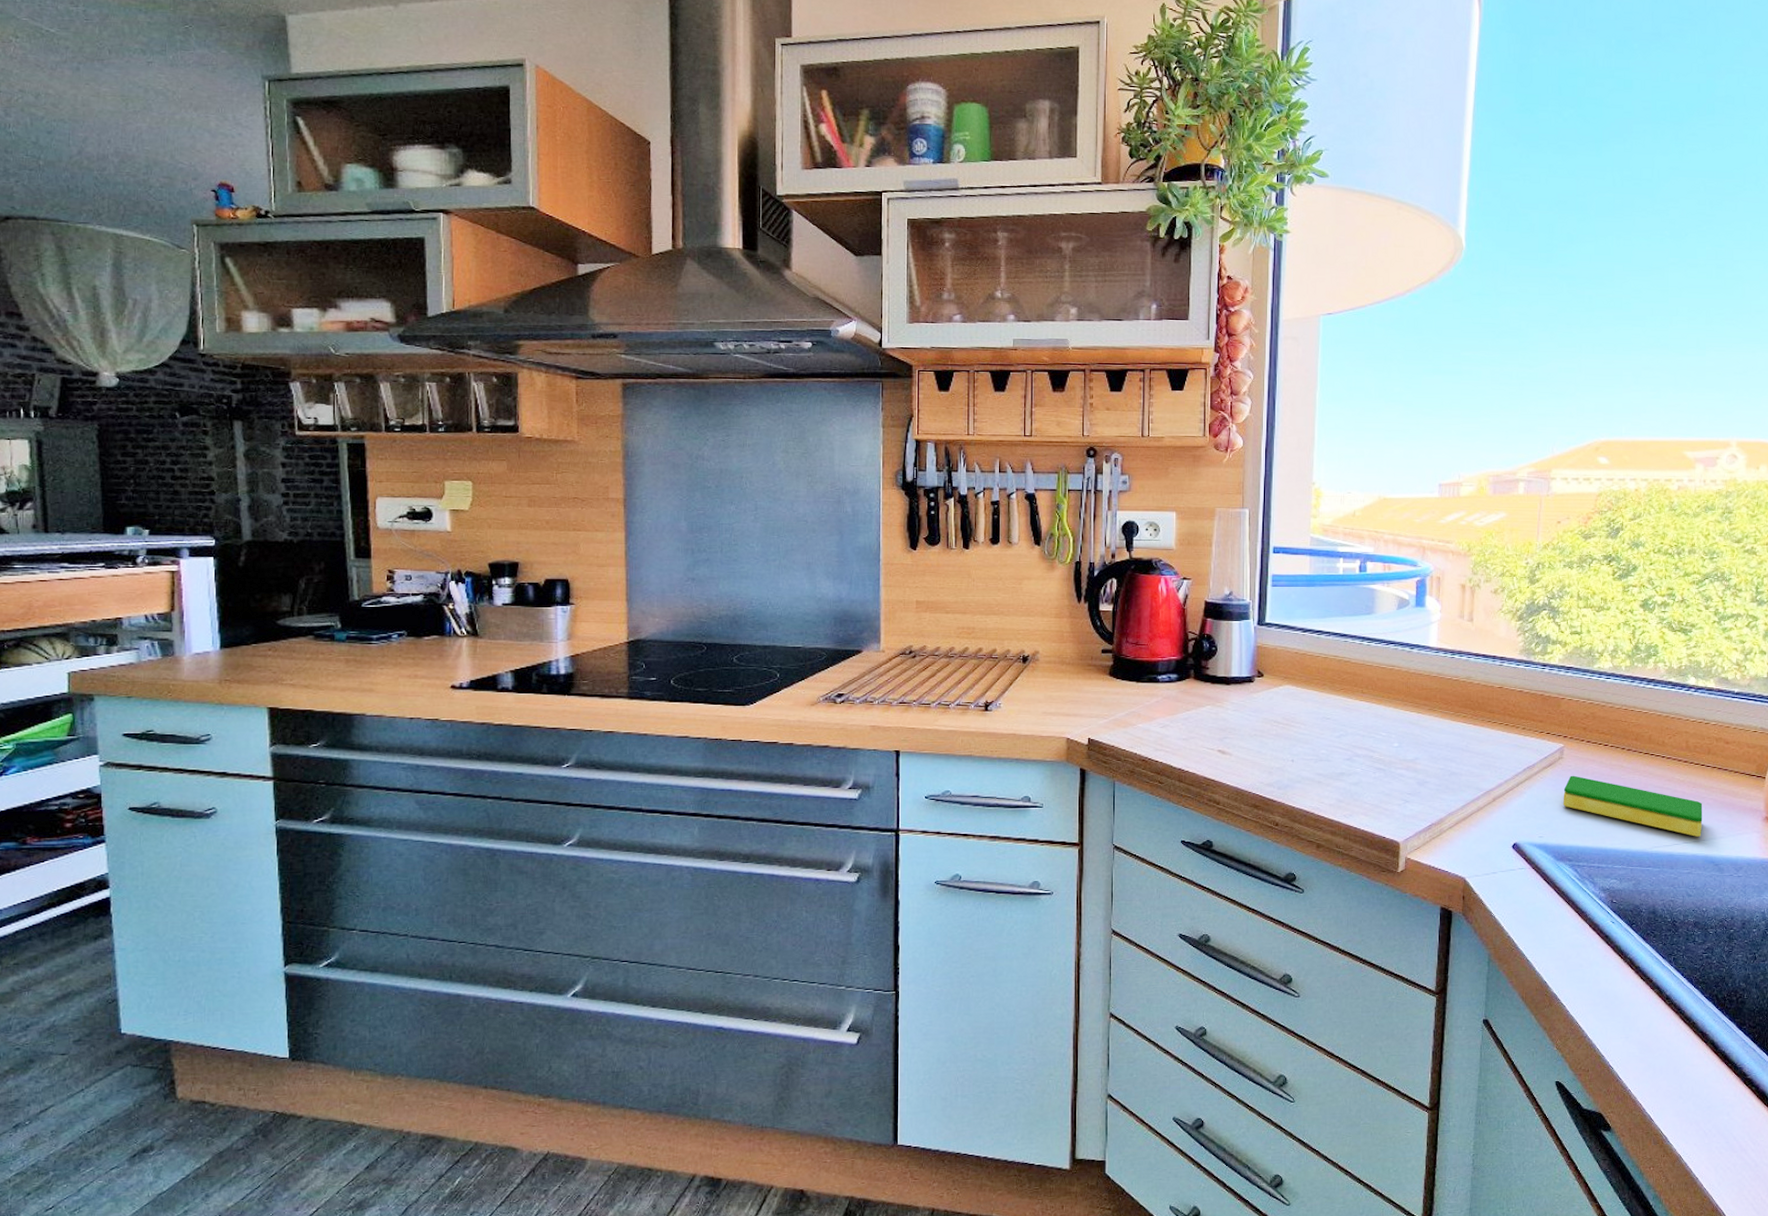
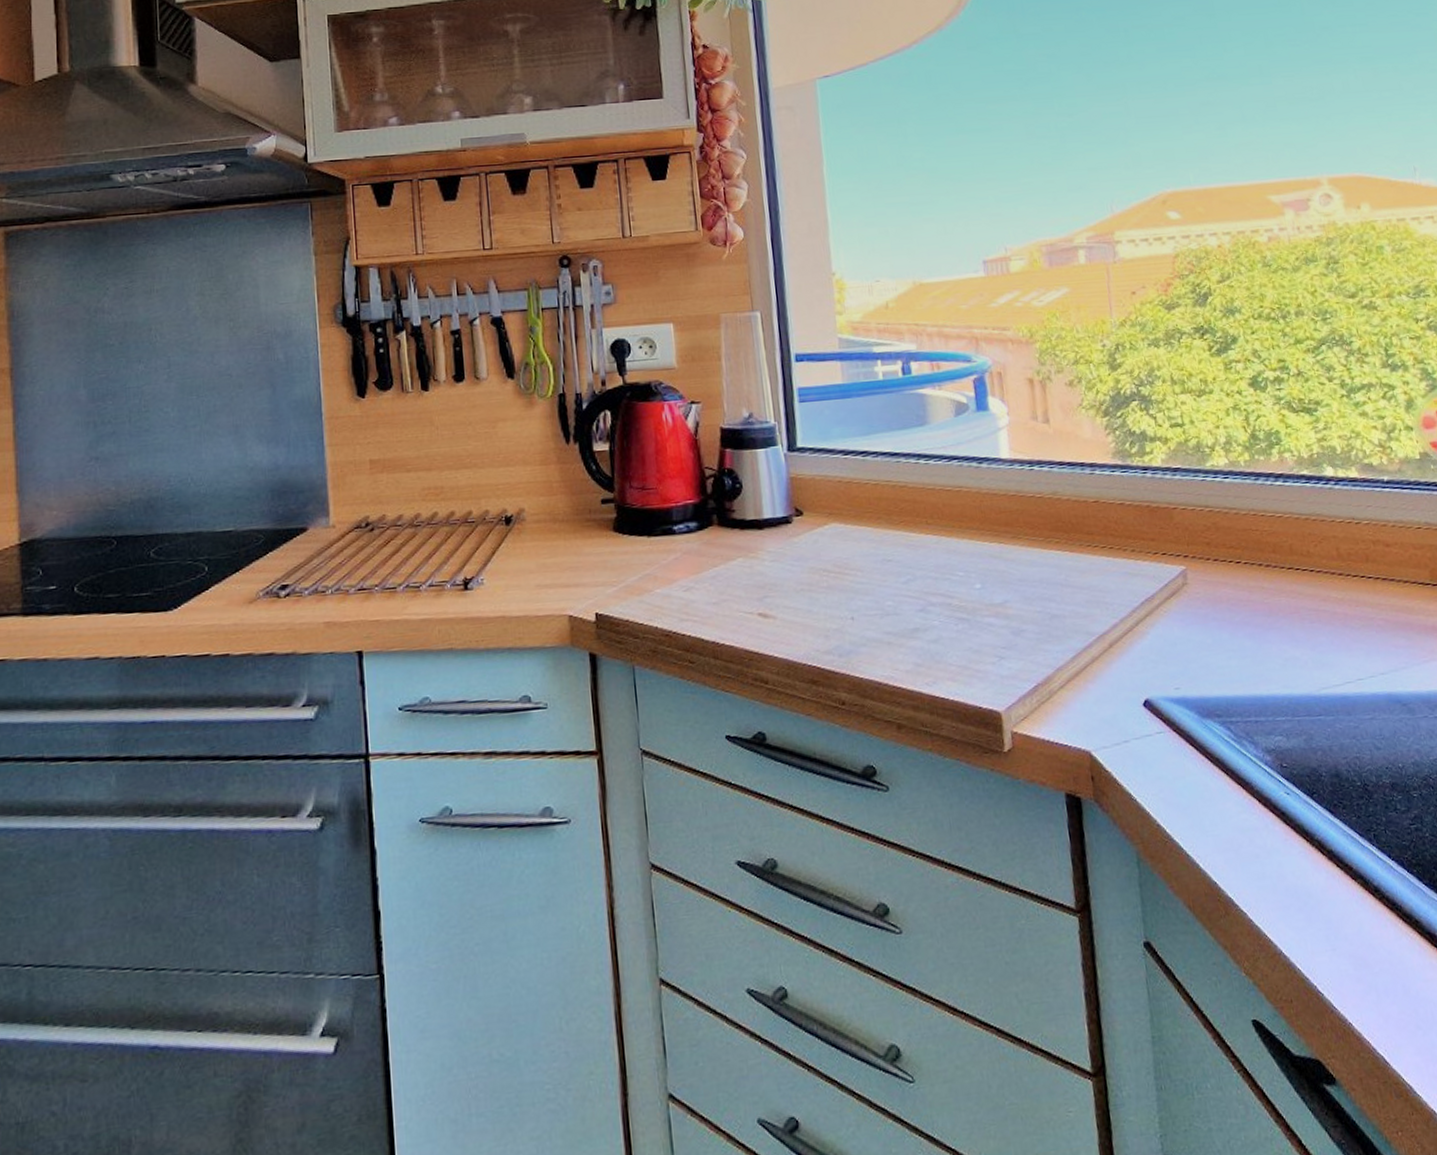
dish sponge: present [1563,775,1703,837] -> none [1195,604,1378,671]

